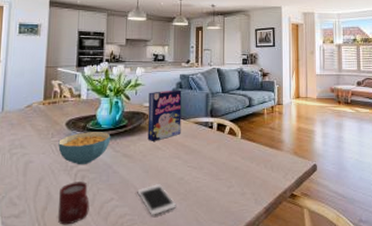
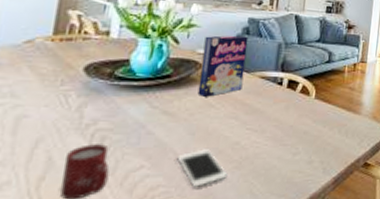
cereal bowl: present [58,132,111,165] -> none [69,80,148,123]

